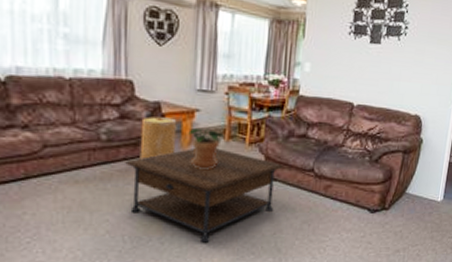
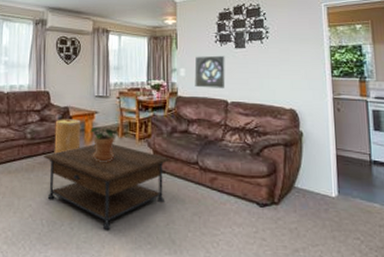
wall ornament: none [320,49,358,89] -> present [194,55,225,88]

